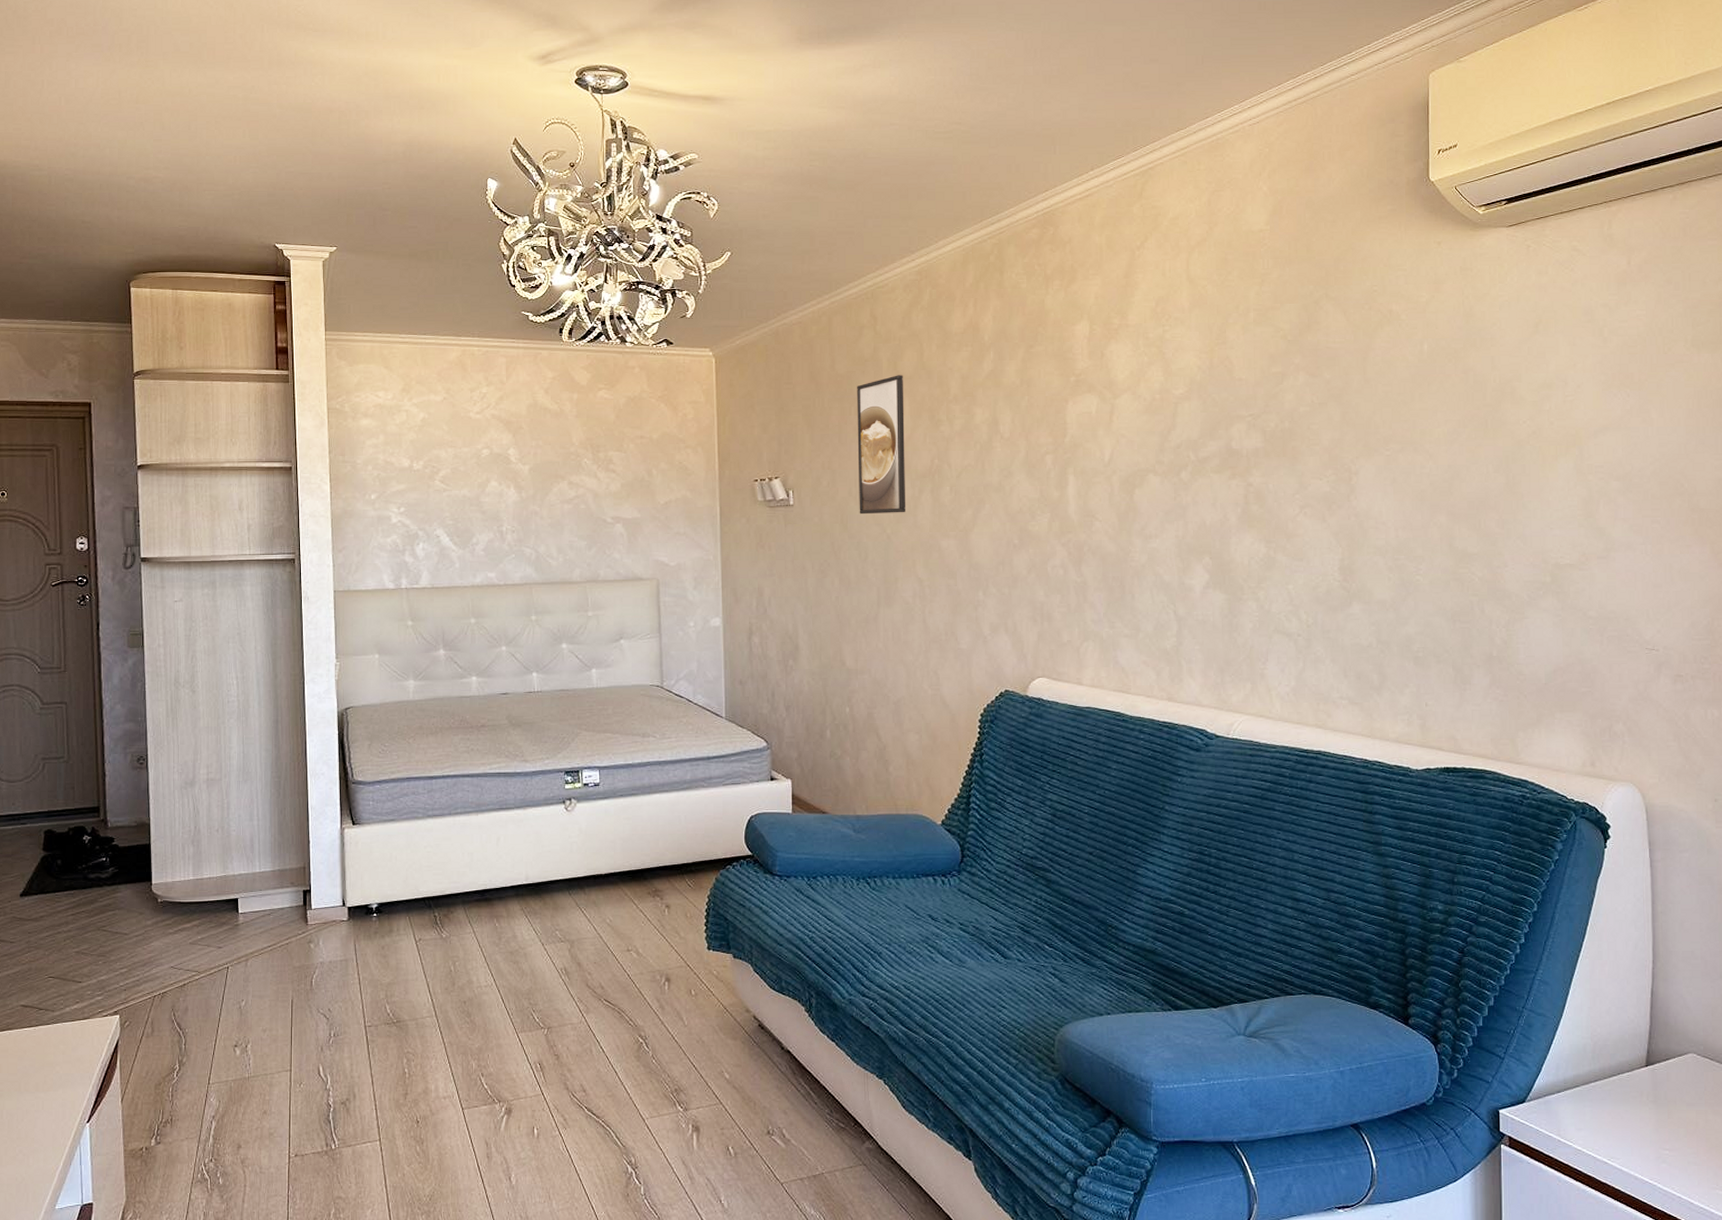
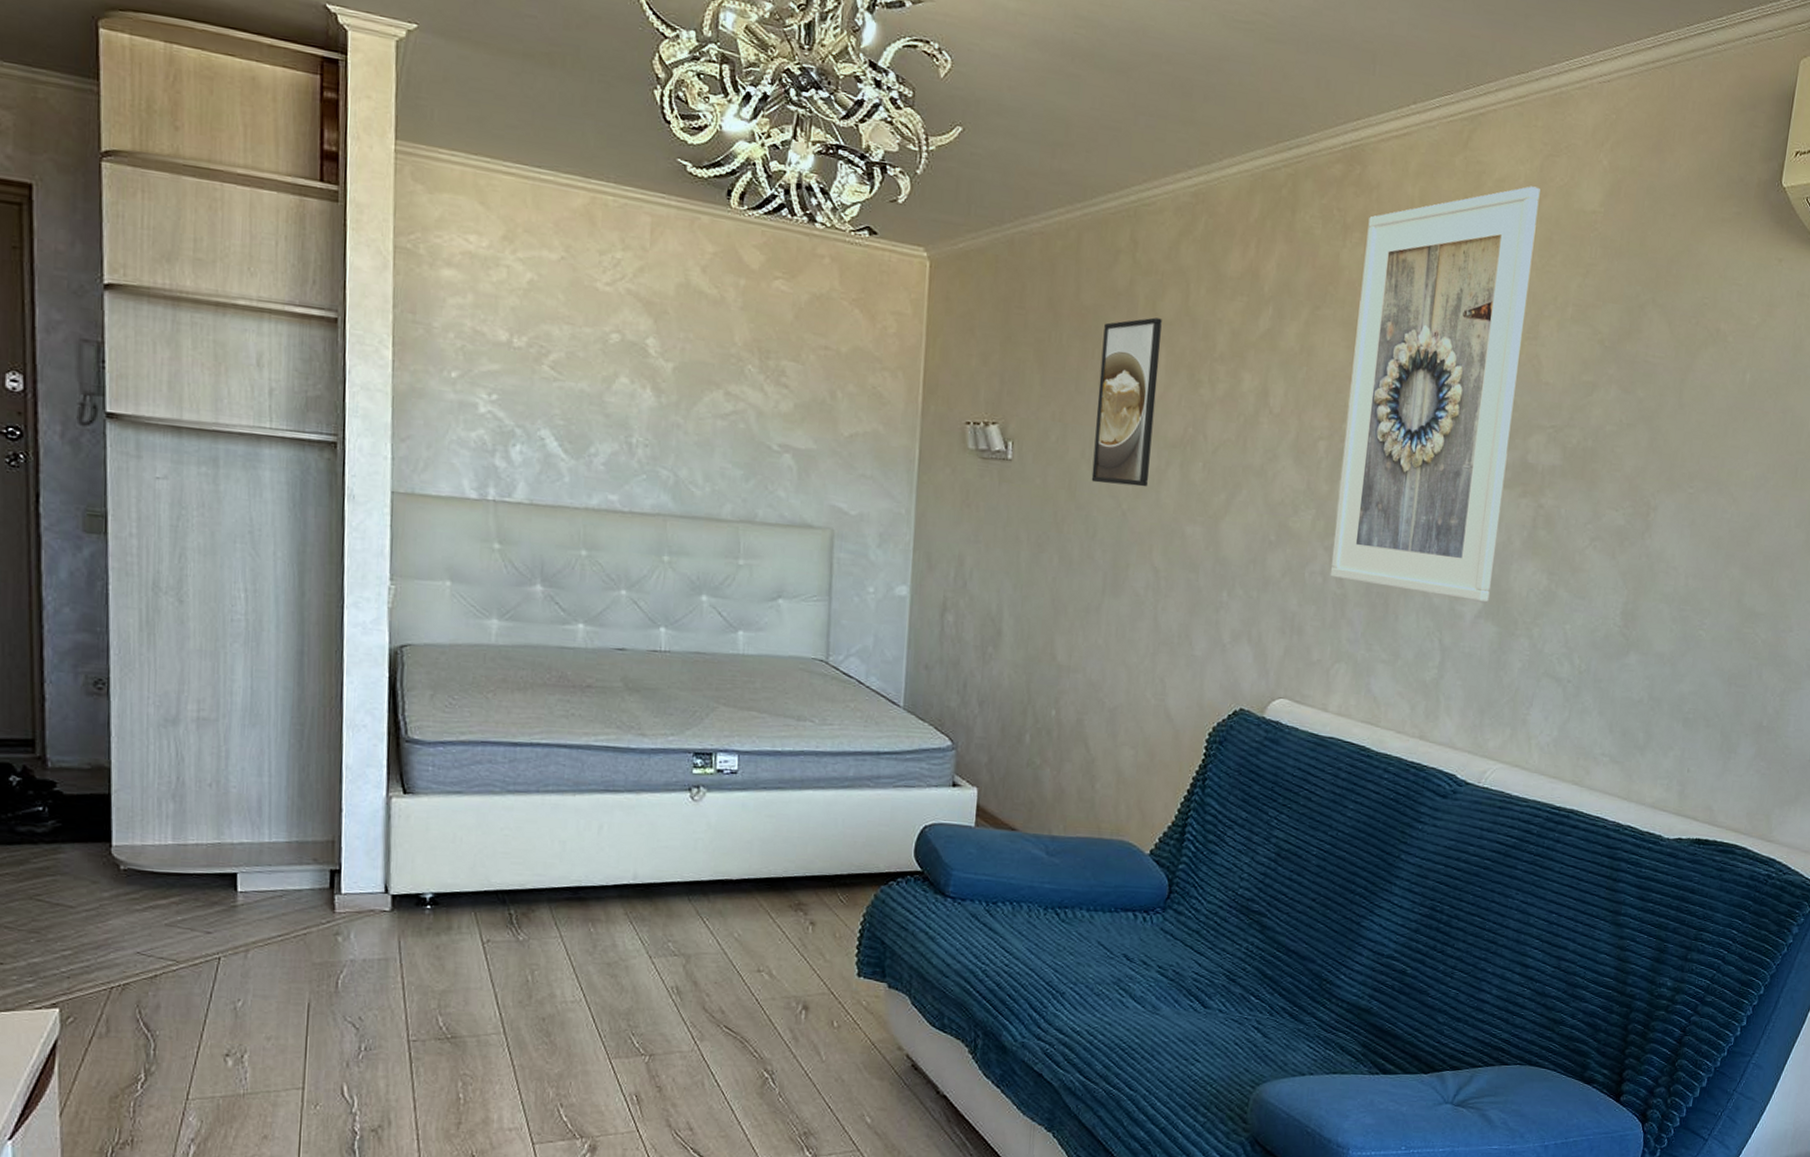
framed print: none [1065,219,1215,574] -> present [1330,186,1540,603]

